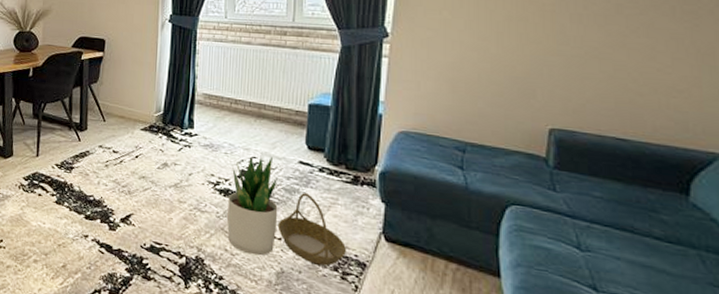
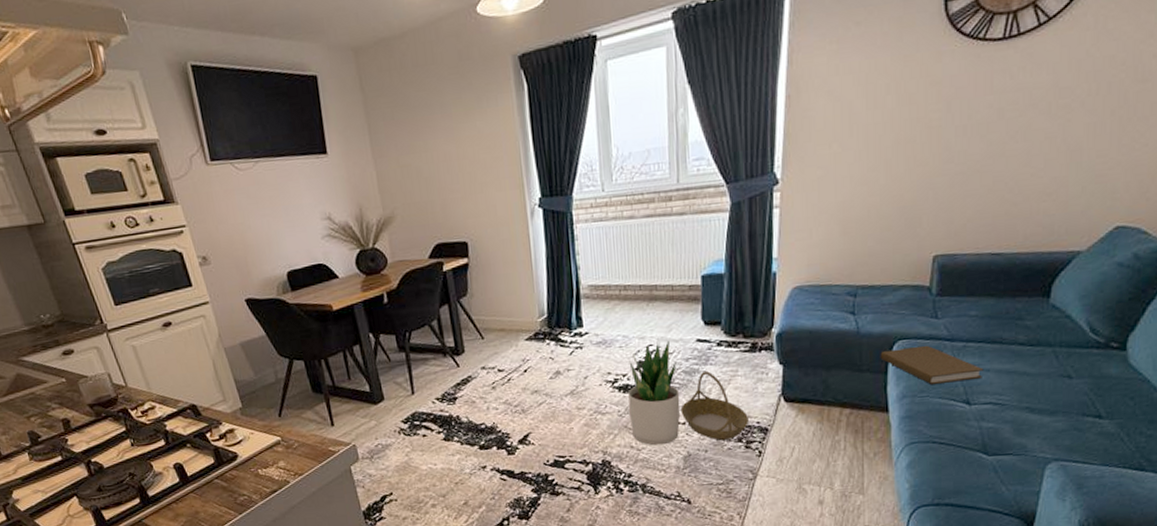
book: none [491,212,613,265] -> present [880,345,984,384]

